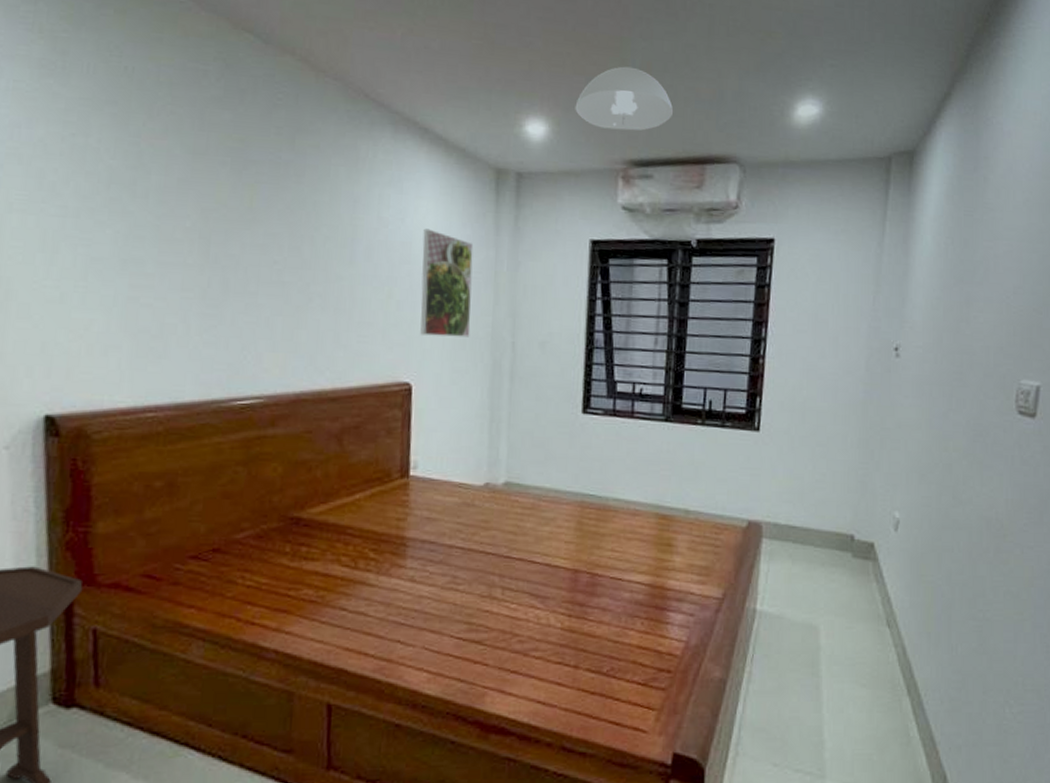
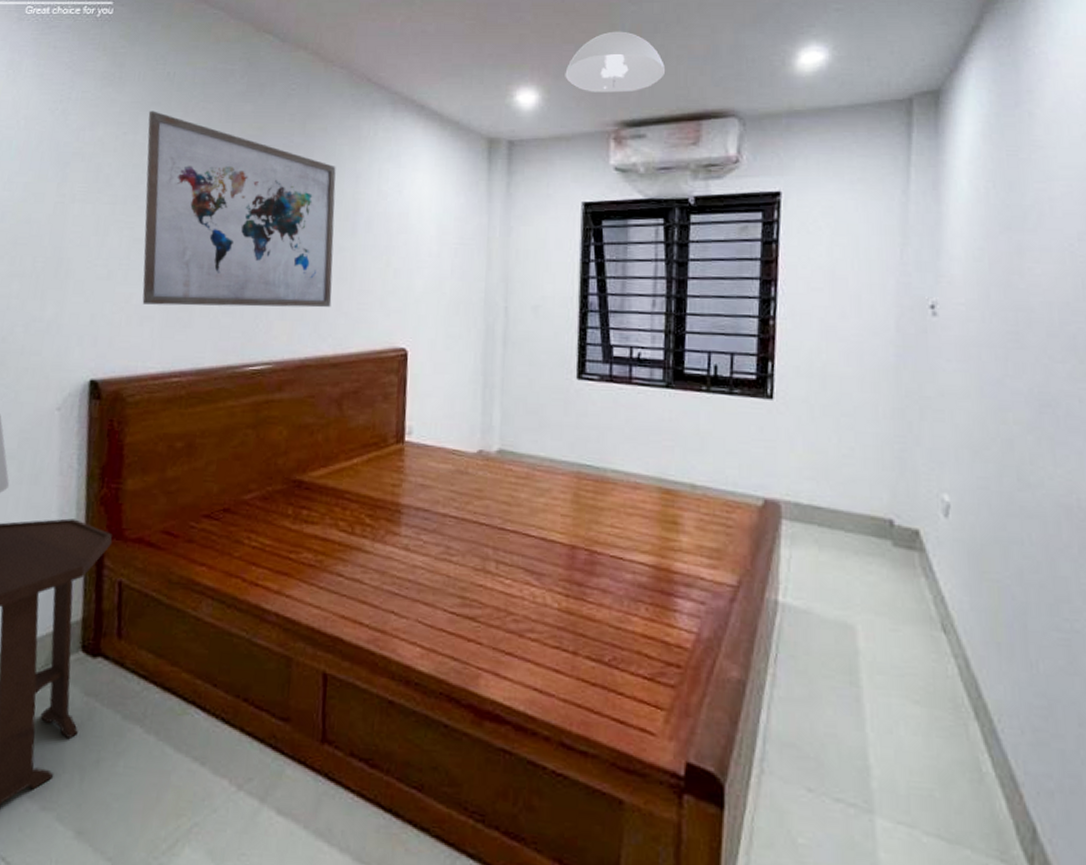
wall art: none [102,110,331,340] -> present [142,111,336,308]
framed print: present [420,228,474,337] -> none [416,199,467,303]

